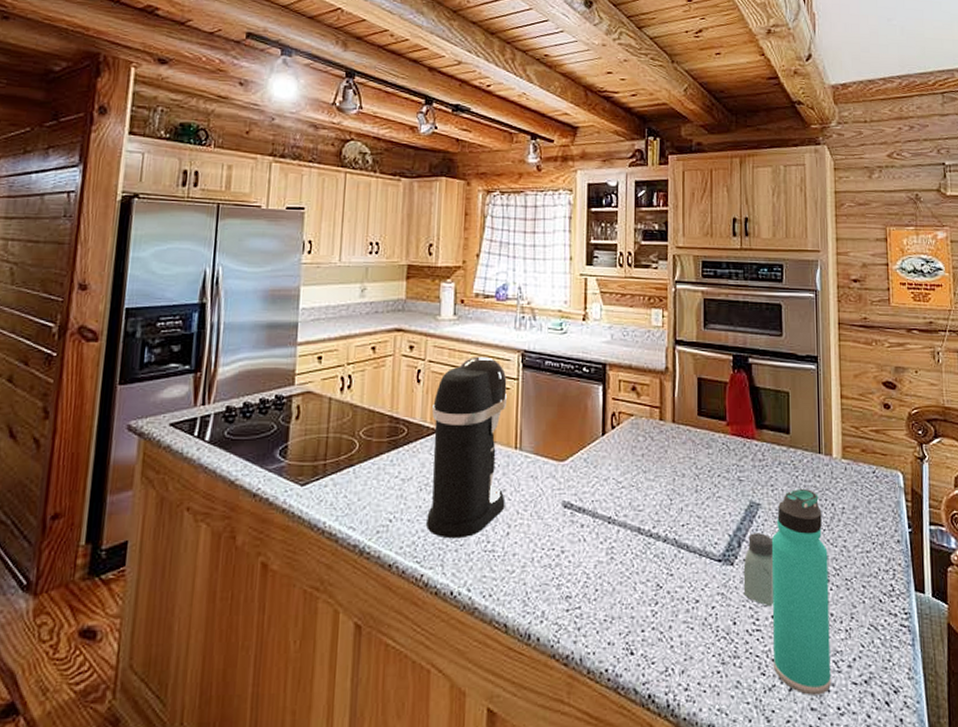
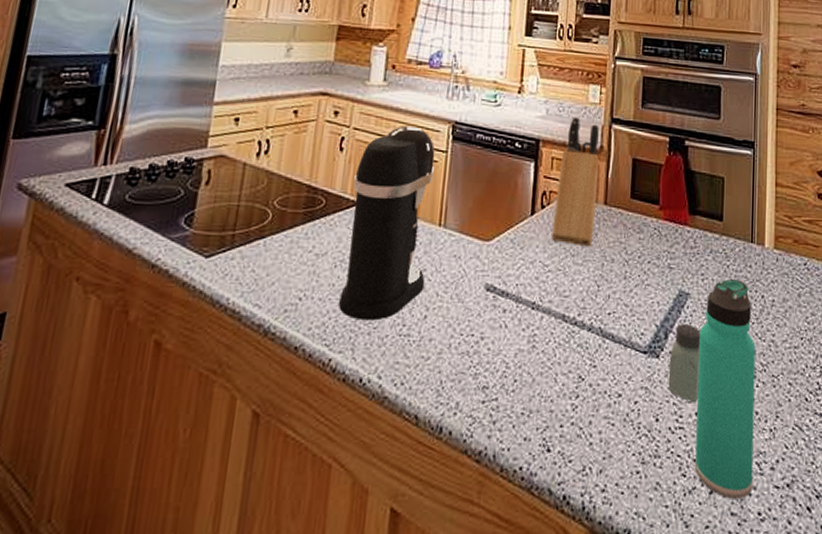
knife block: none [623,341,664,464] -> present [552,117,599,247]

